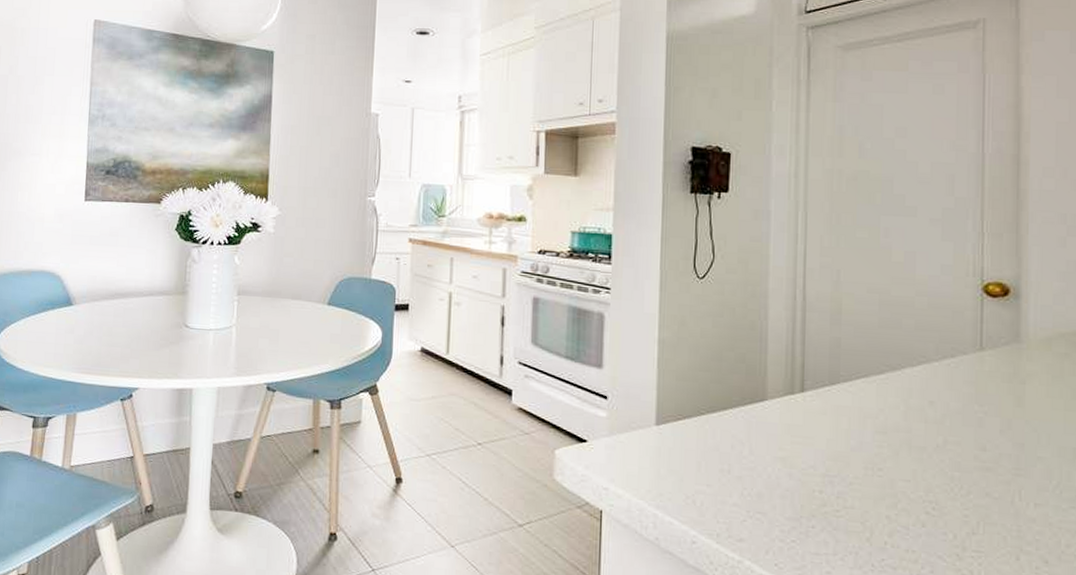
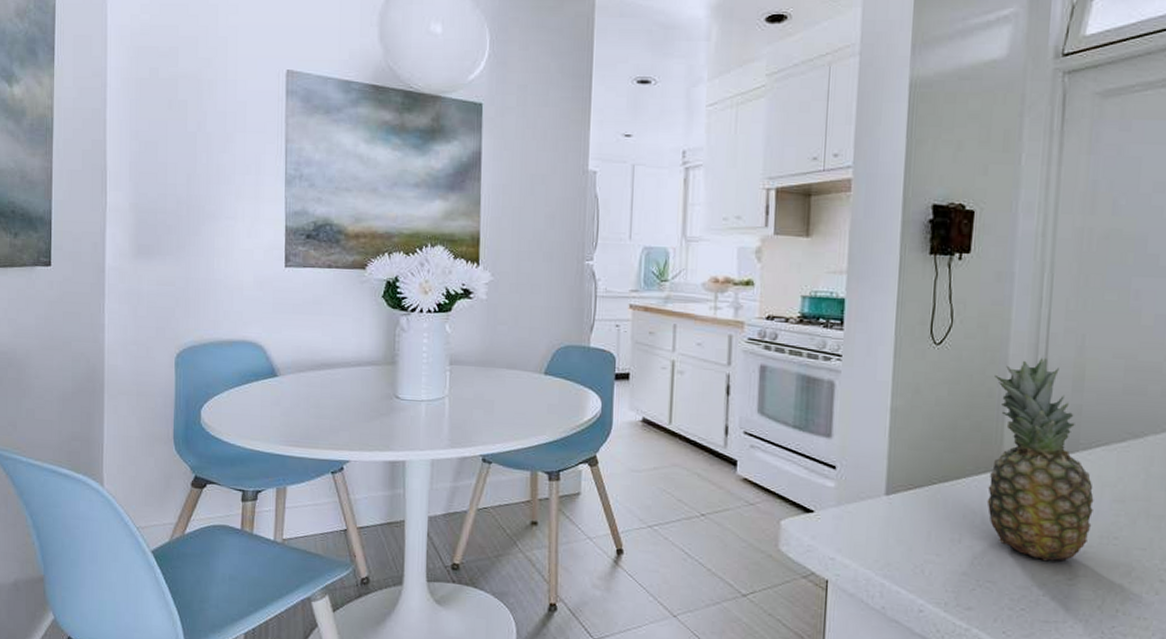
fruit: none [754,292,857,493] -> present [987,358,1094,562]

